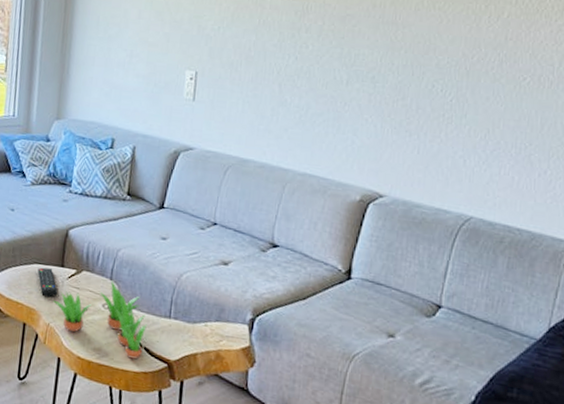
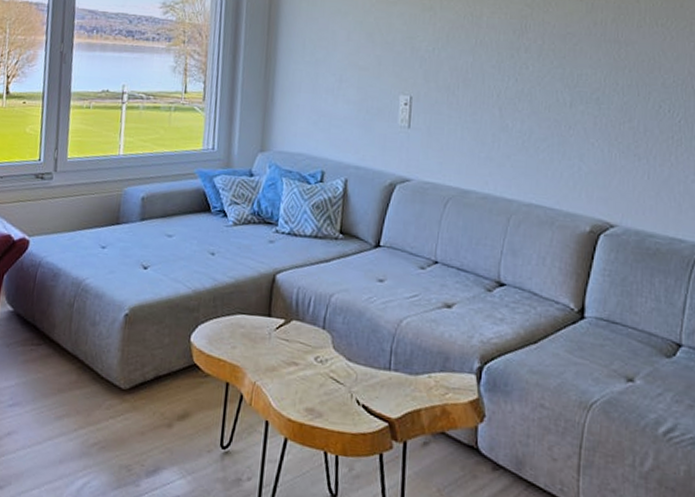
remote control: present [37,267,58,298] -> none [241,318,265,352]
succulent plant: present [53,280,147,359] -> none [260,330,365,419]

